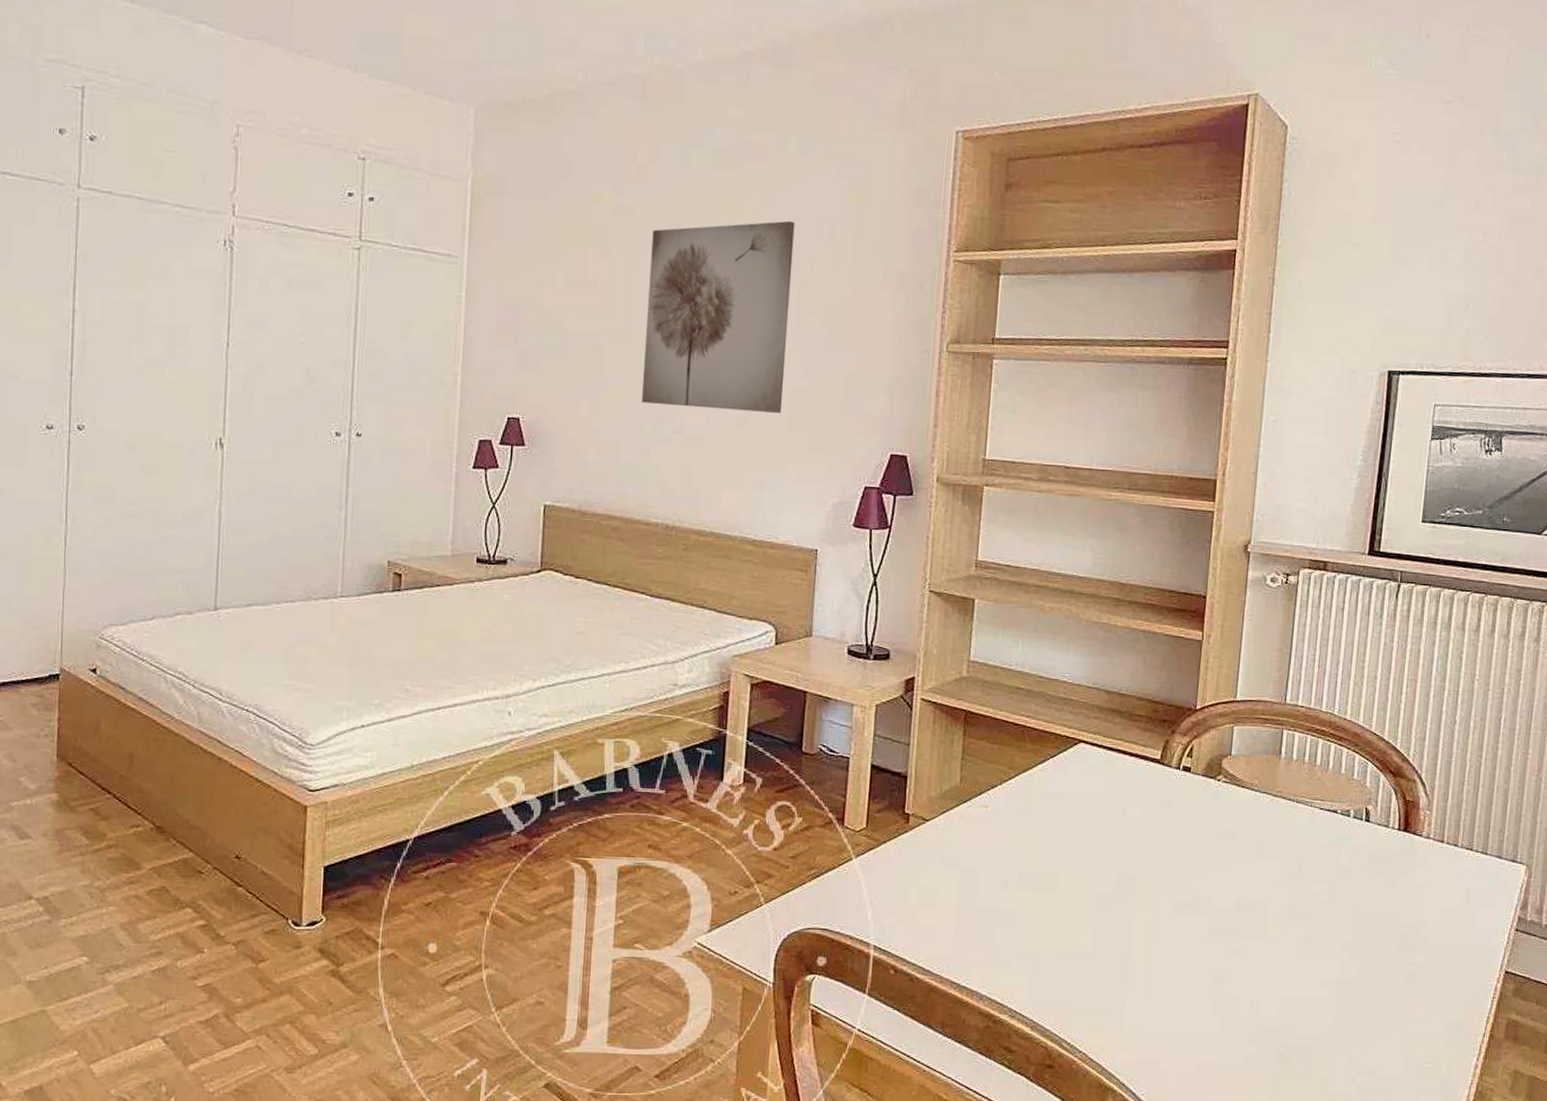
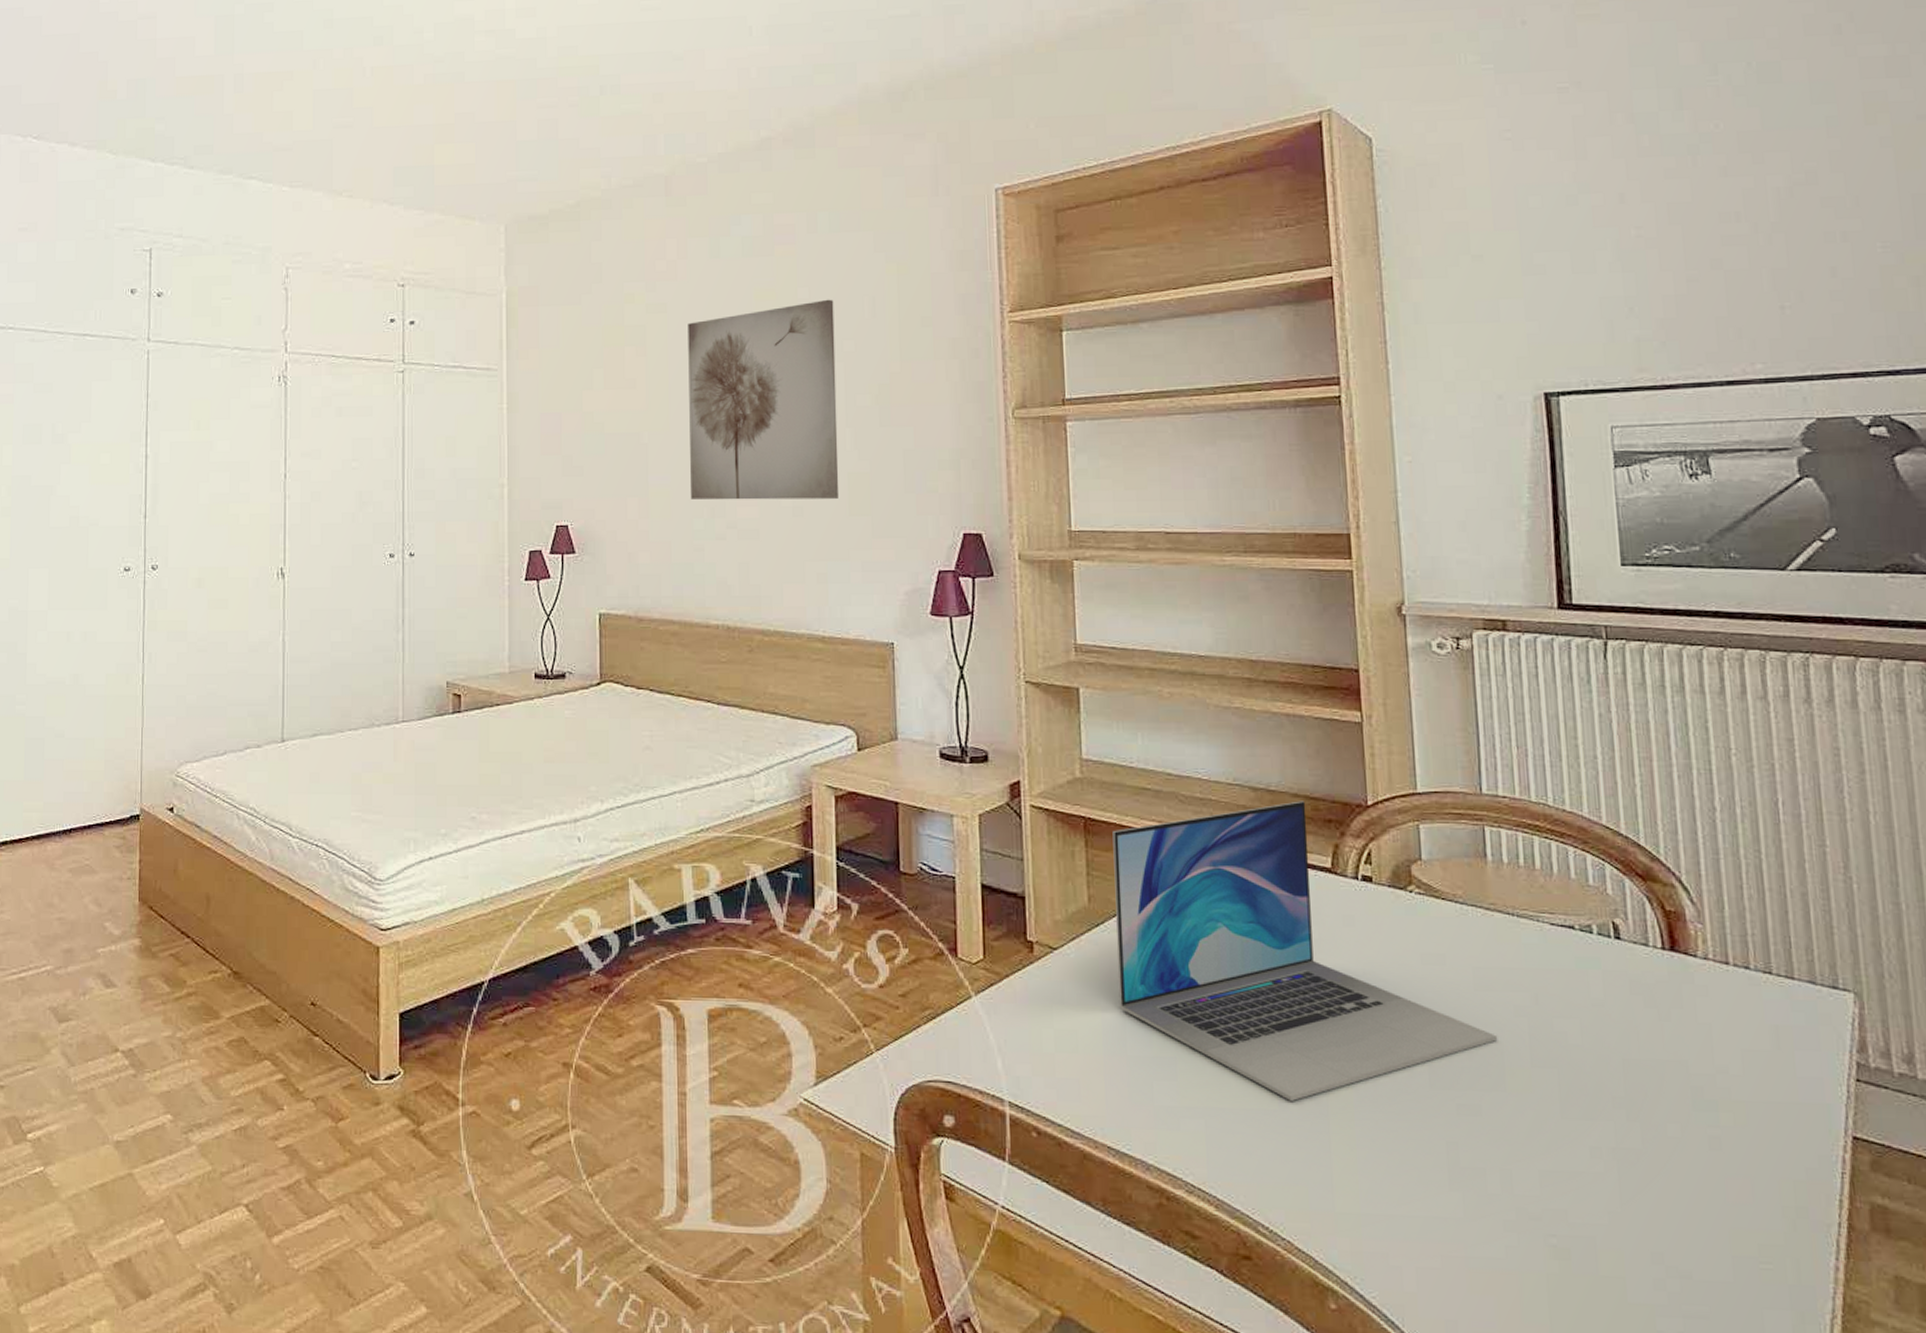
laptop: none [974,703,1267,945] -> present [1112,801,1498,1101]

